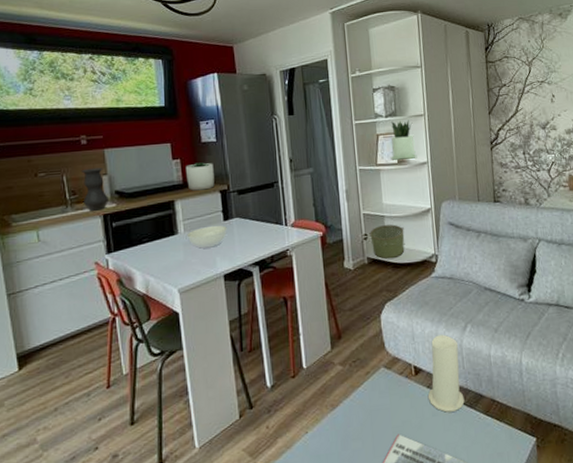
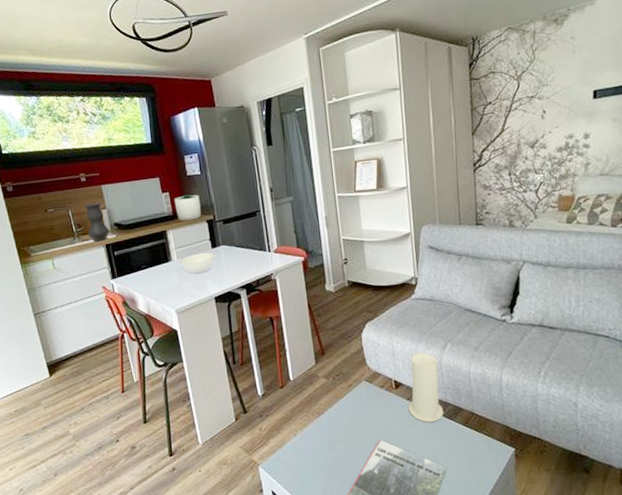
basket: present [370,224,405,260] -> none [350,249,384,282]
planter: present [391,119,417,161] -> none [369,144,396,187]

